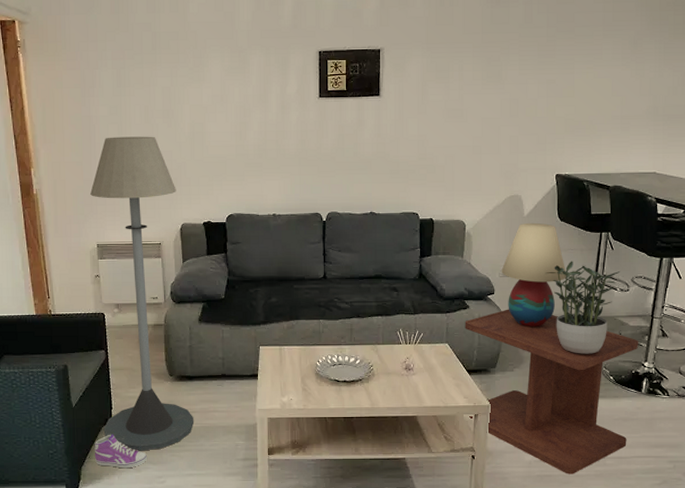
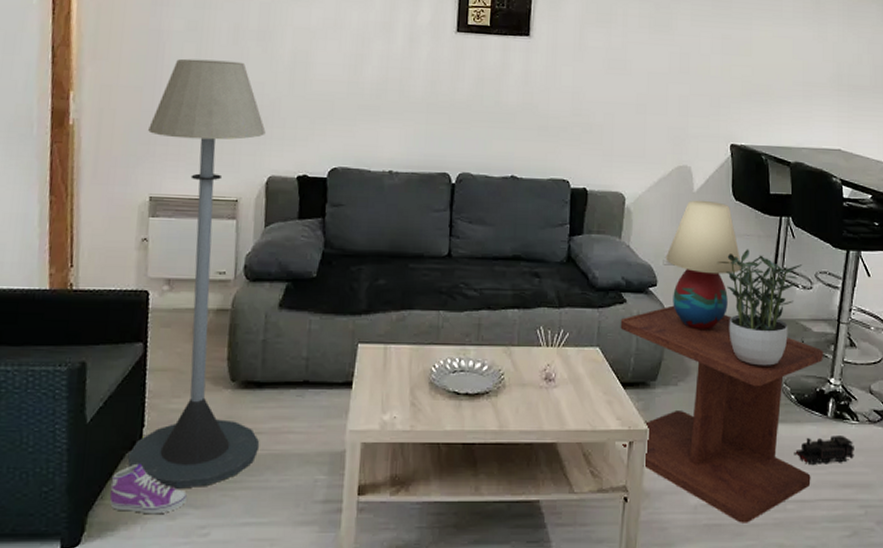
toy train: none [612,407,665,431] -> present [794,436,854,466]

